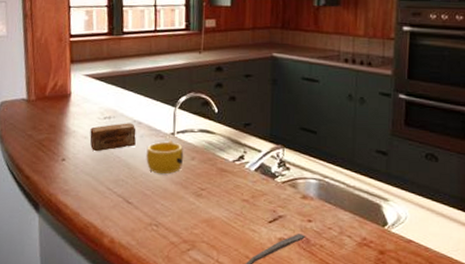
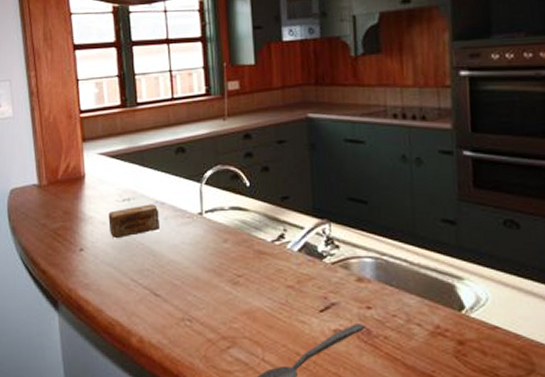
cup: present [146,140,184,174] -> none [172,221,215,261]

